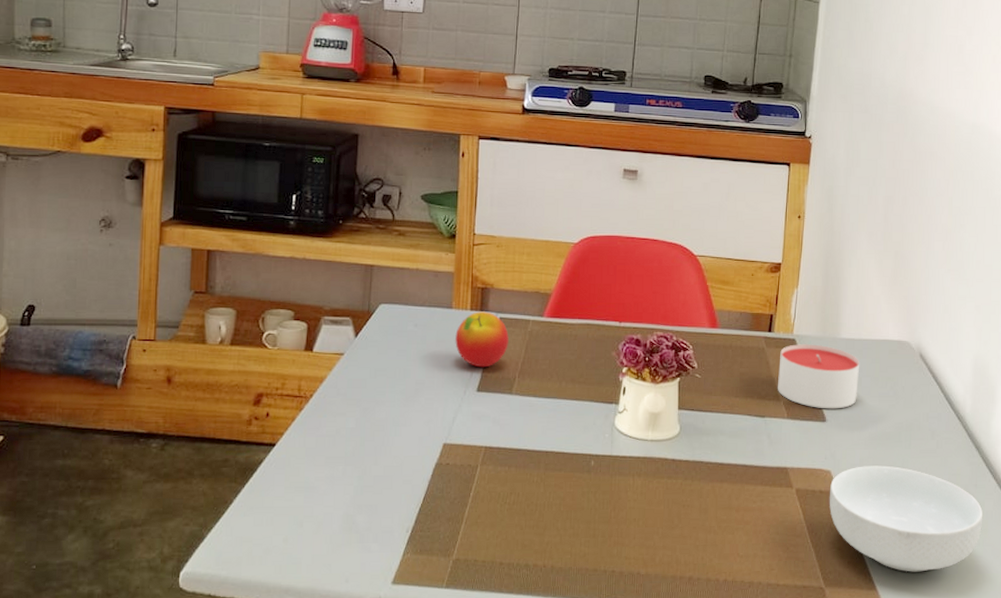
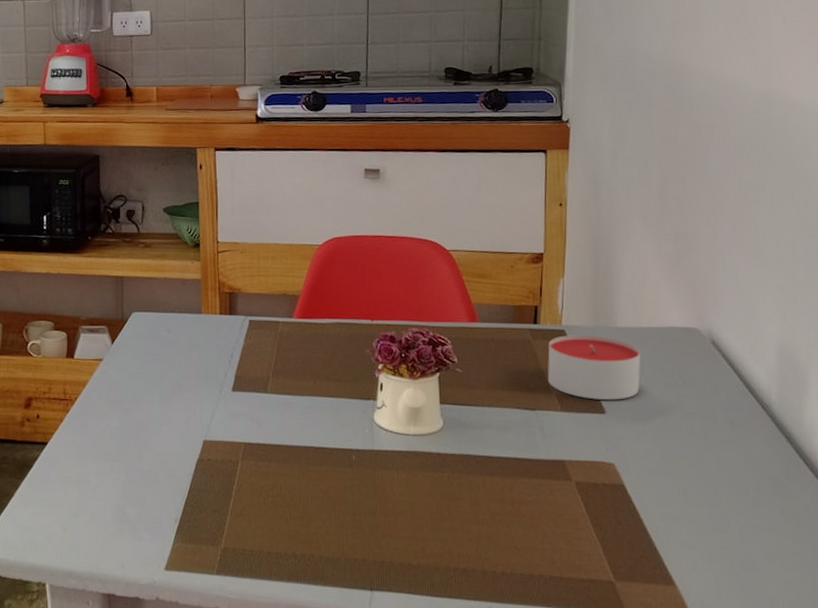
apple: present [455,311,509,368] -> none [207,315,260,368]
cereal bowl: present [829,465,983,572] -> none [614,457,800,568]

